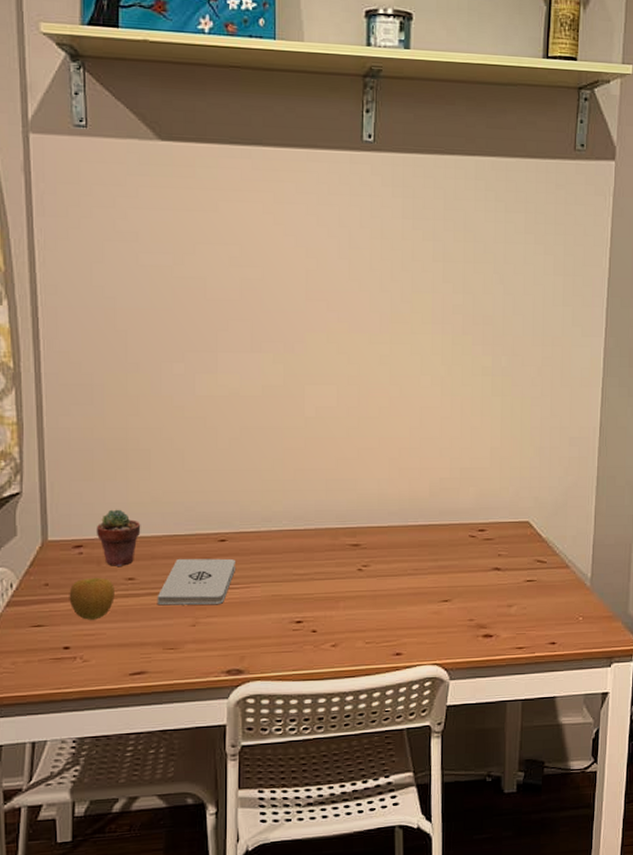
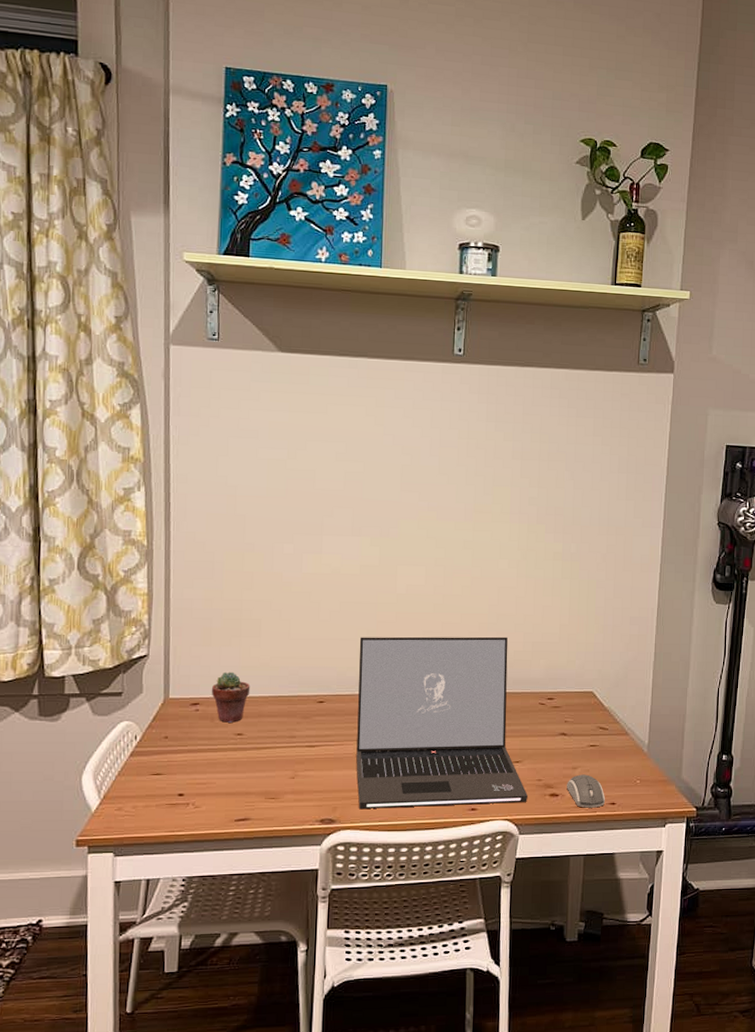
apple: present [69,577,115,620] -> none [185,732,225,770]
notepad: present [157,558,237,606] -> none [261,718,332,760]
laptop: none [264,463,459,657] -> present [356,636,529,809]
computer mouse: none [502,612,545,649] -> present [567,774,606,808]

